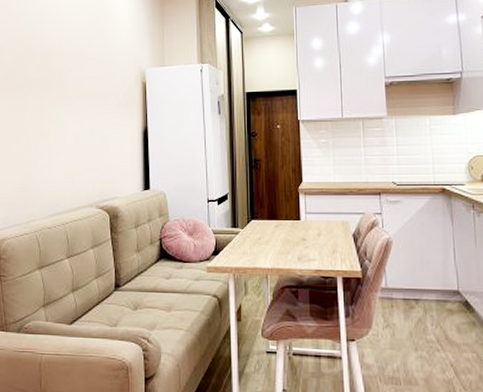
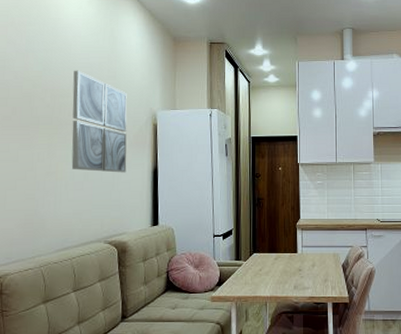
wall art: none [62,30,117,135] -> present [71,70,127,173]

